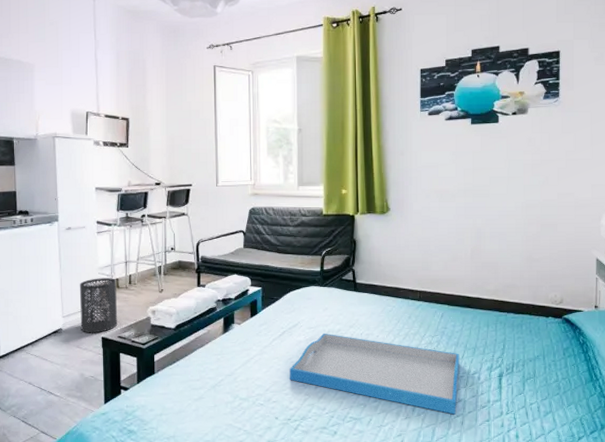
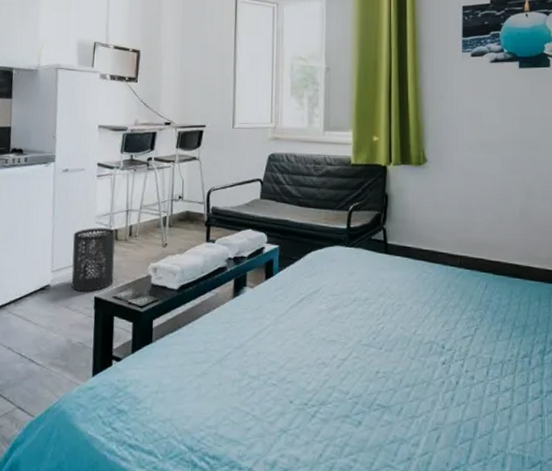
tray: present [290,333,460,415] -> none [308,301,507,406]

